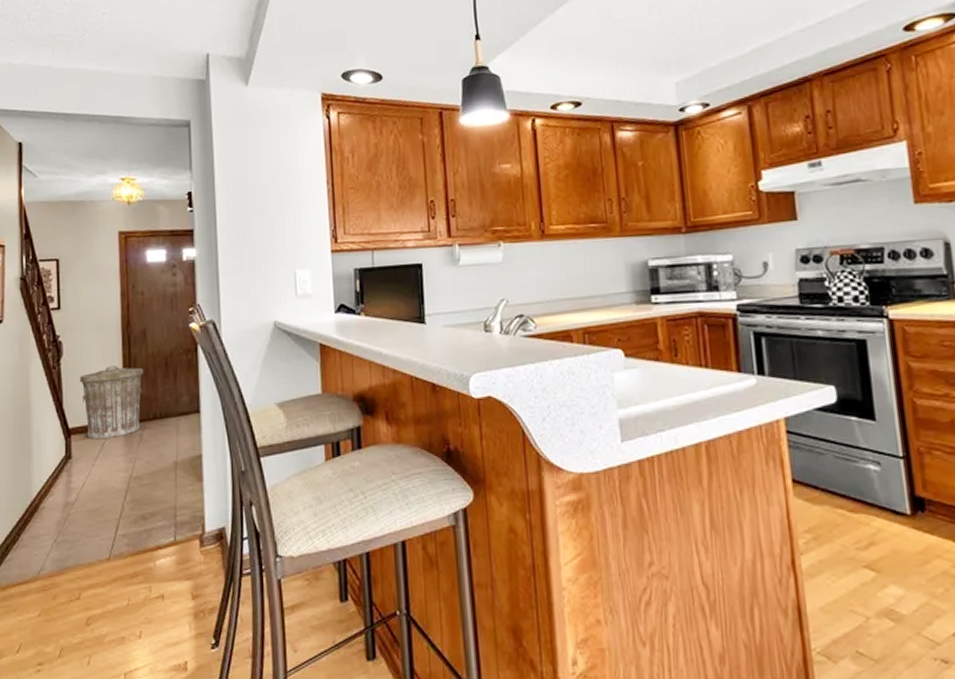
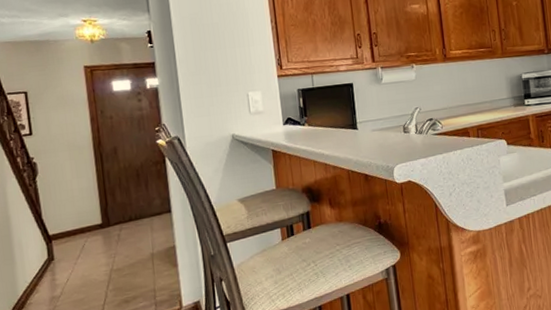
trash can: present [79,366,143,440] -> none [56,179,118,243]

